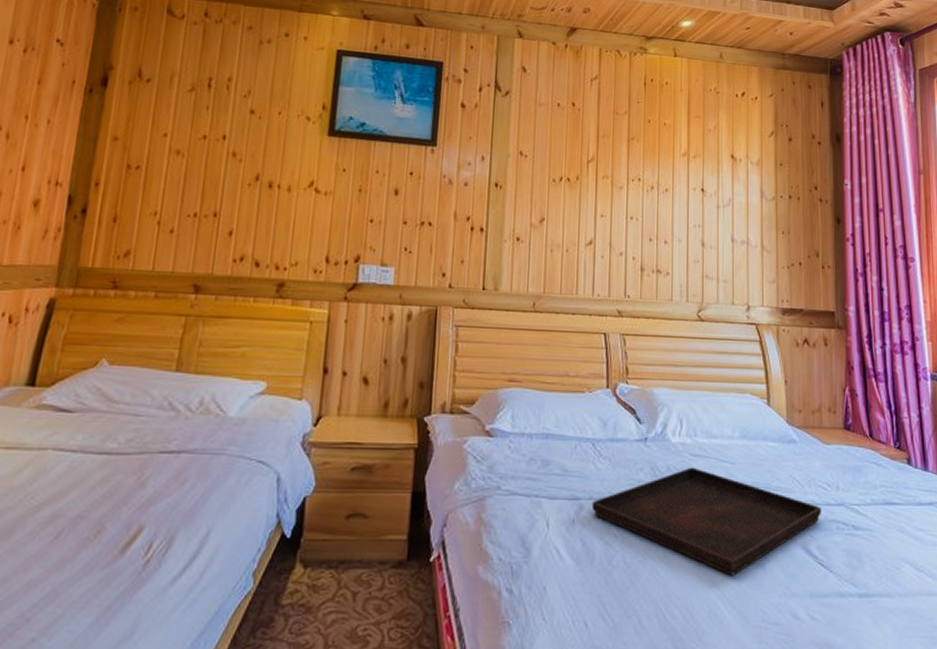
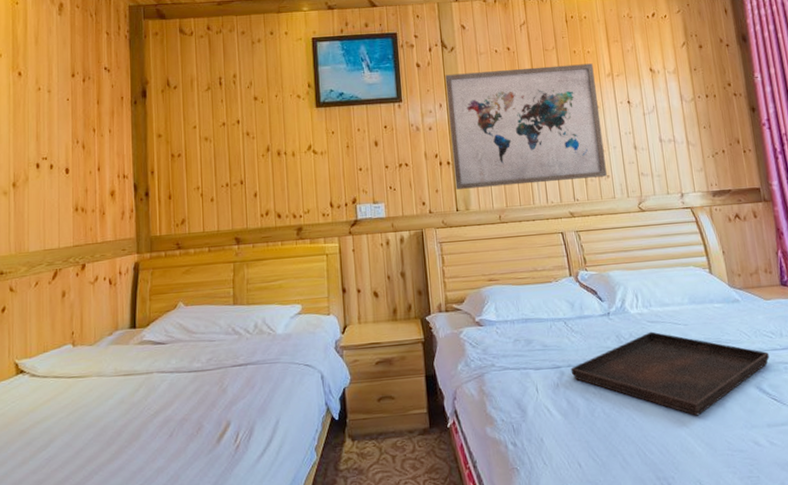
wall art: none [486,122,668,273] -> present [445,63,607,190]

